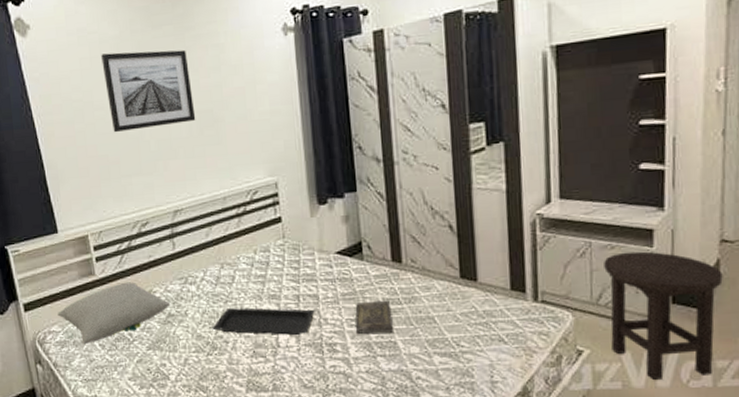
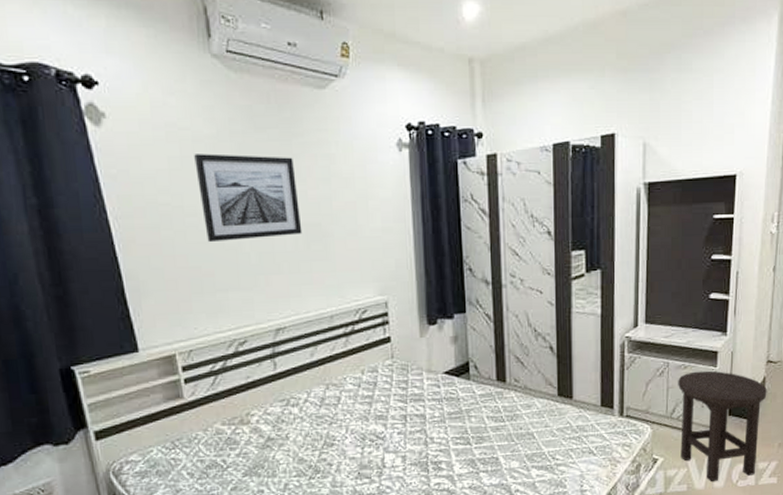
pillow: present [57,282,171,344] -> none [137,404,271,473]
serving tray: present [213,308,315,335] -> none [316,429,422,455]
book: present [355,300,395,334] -> none [460,418,497,451]

